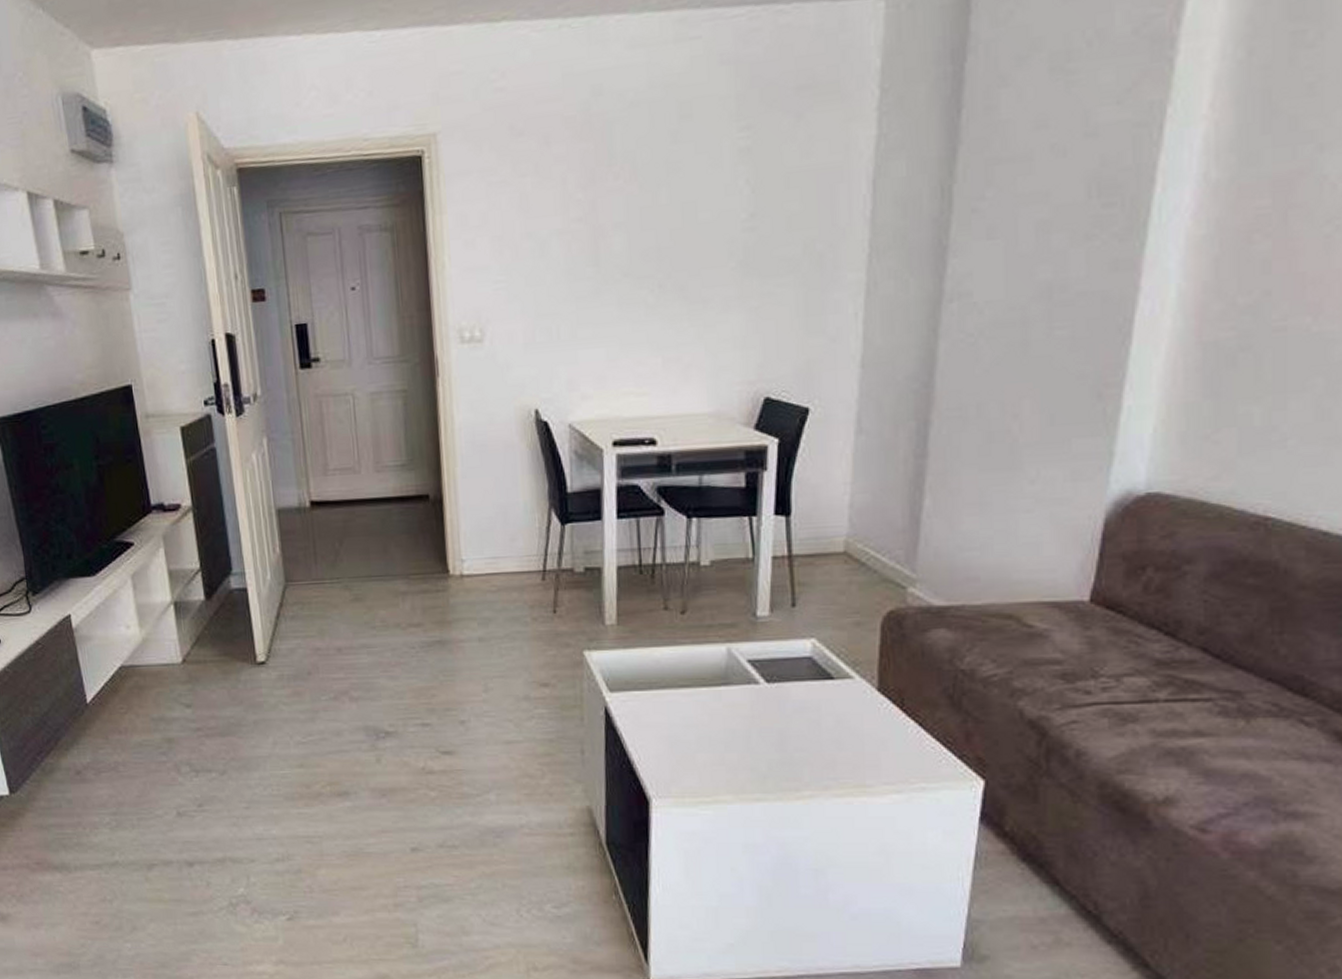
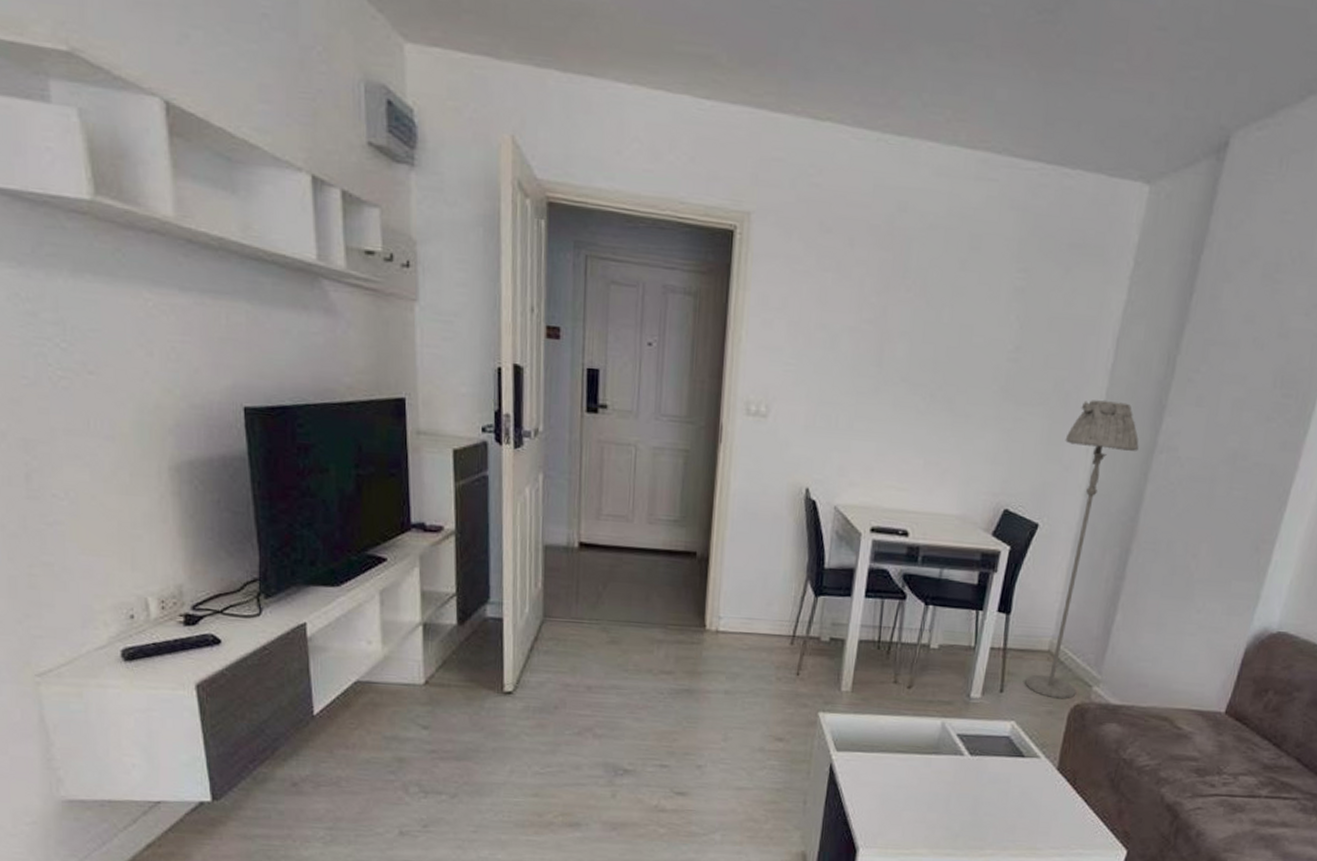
floor lamp: none [821,251,921,607] -> present [1025,400,1139,699]

